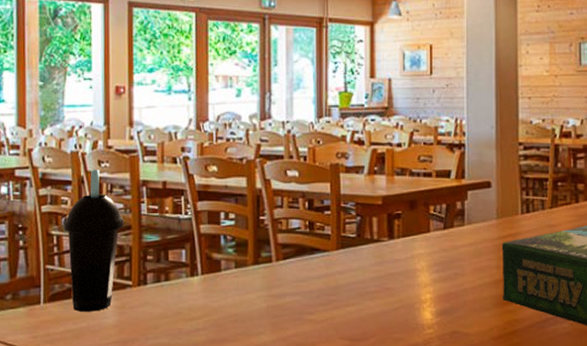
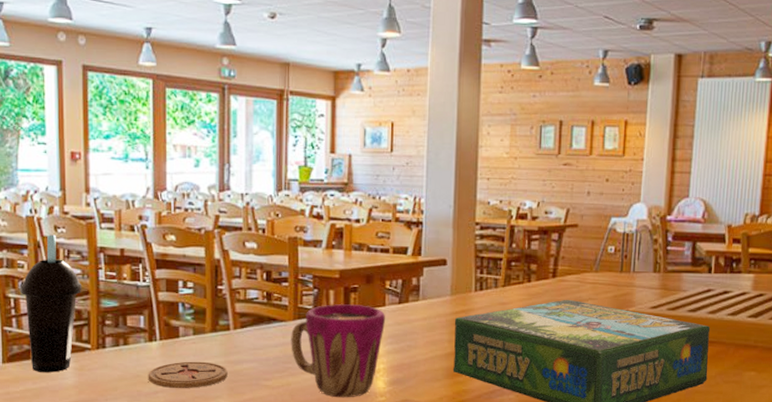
coaster: none [189,296,270,325] -> present [148,361,228,388]
cup: none [334,231,431,331] -> present [291,304,386,398]

